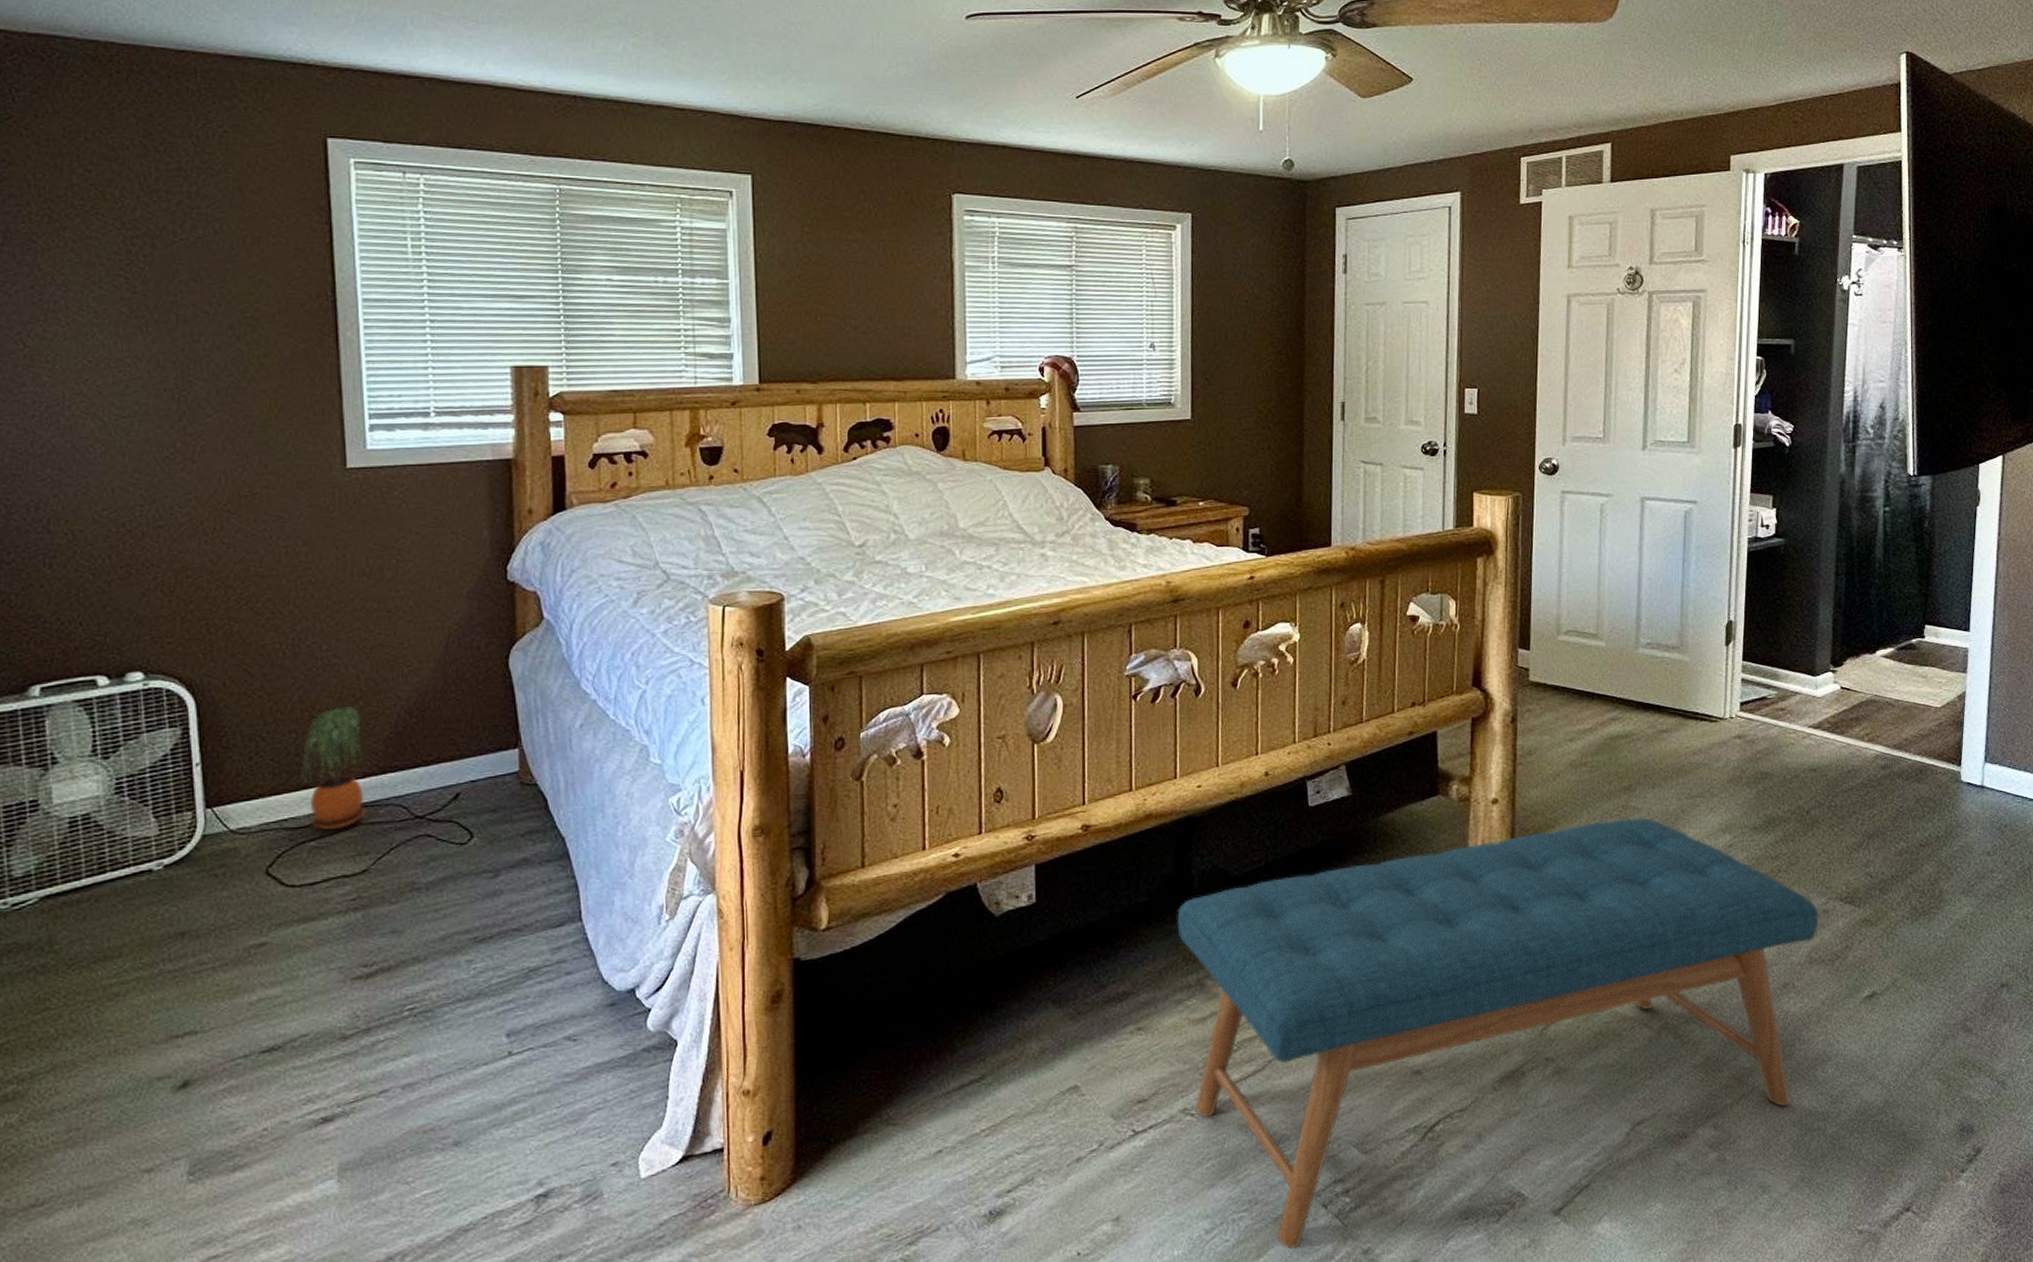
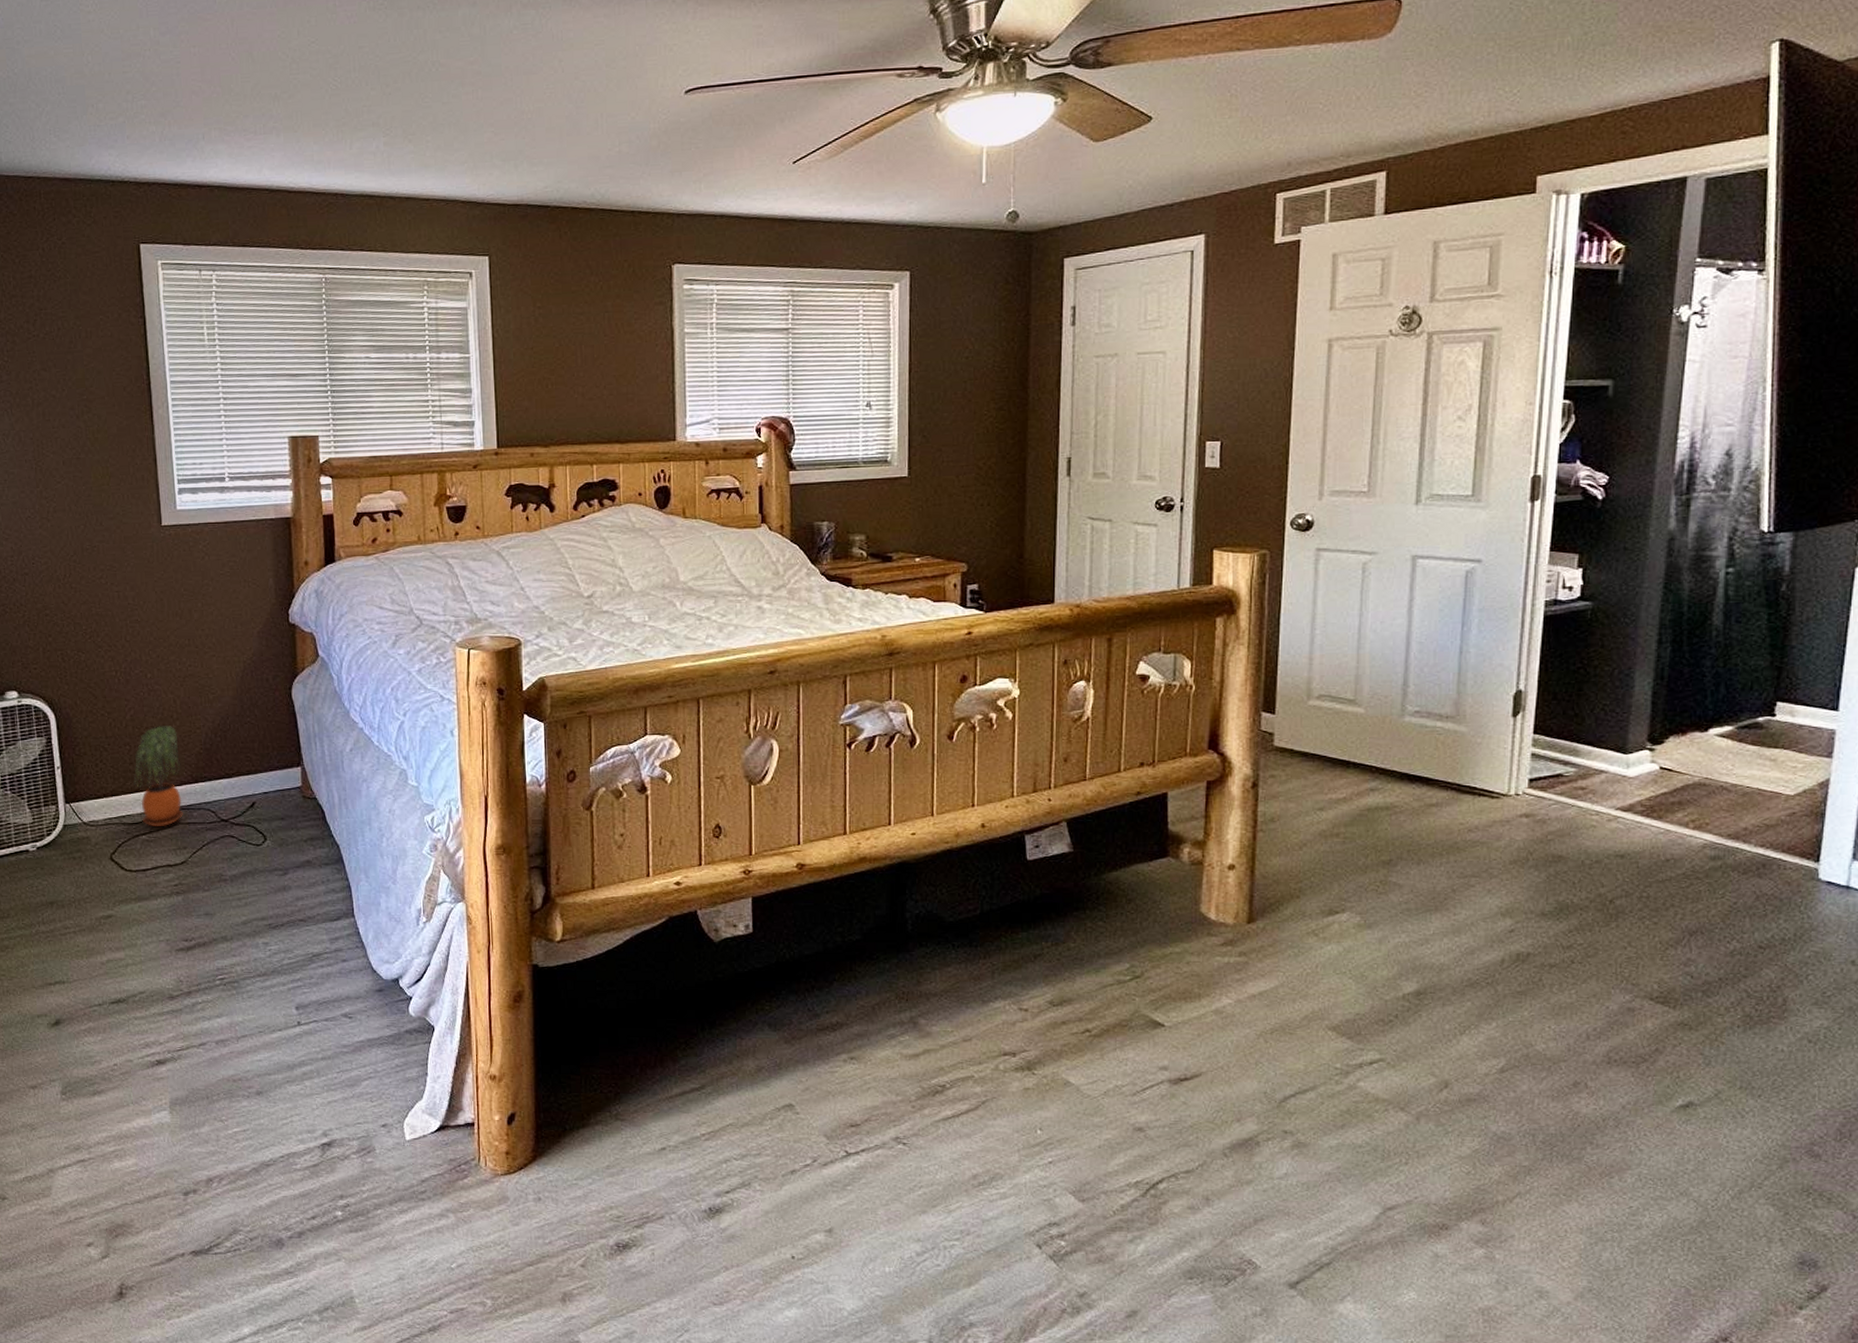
bench: present [1177,817,1819,1250] -> none [890,894,1621,1283]

